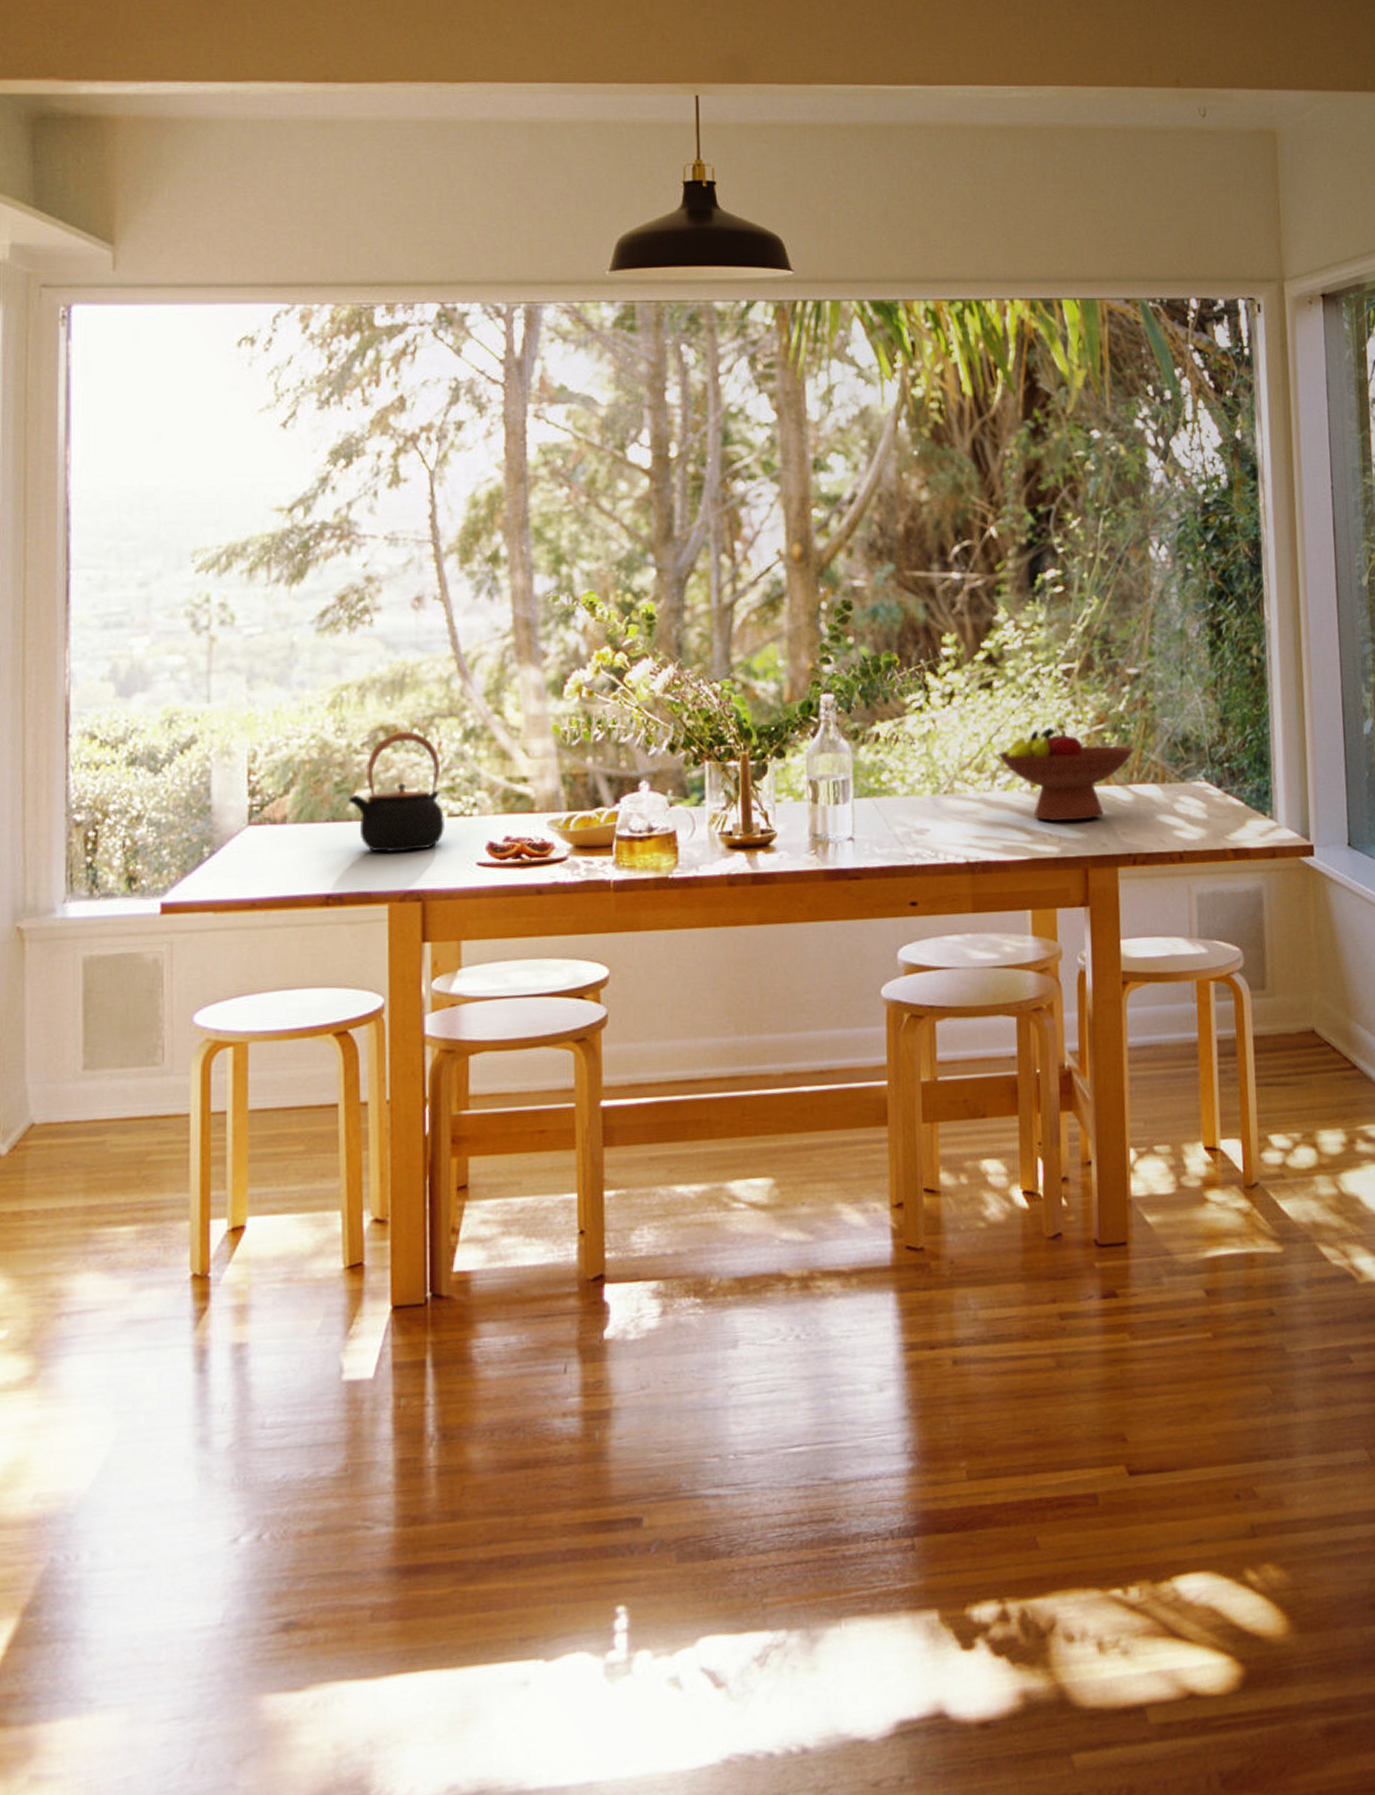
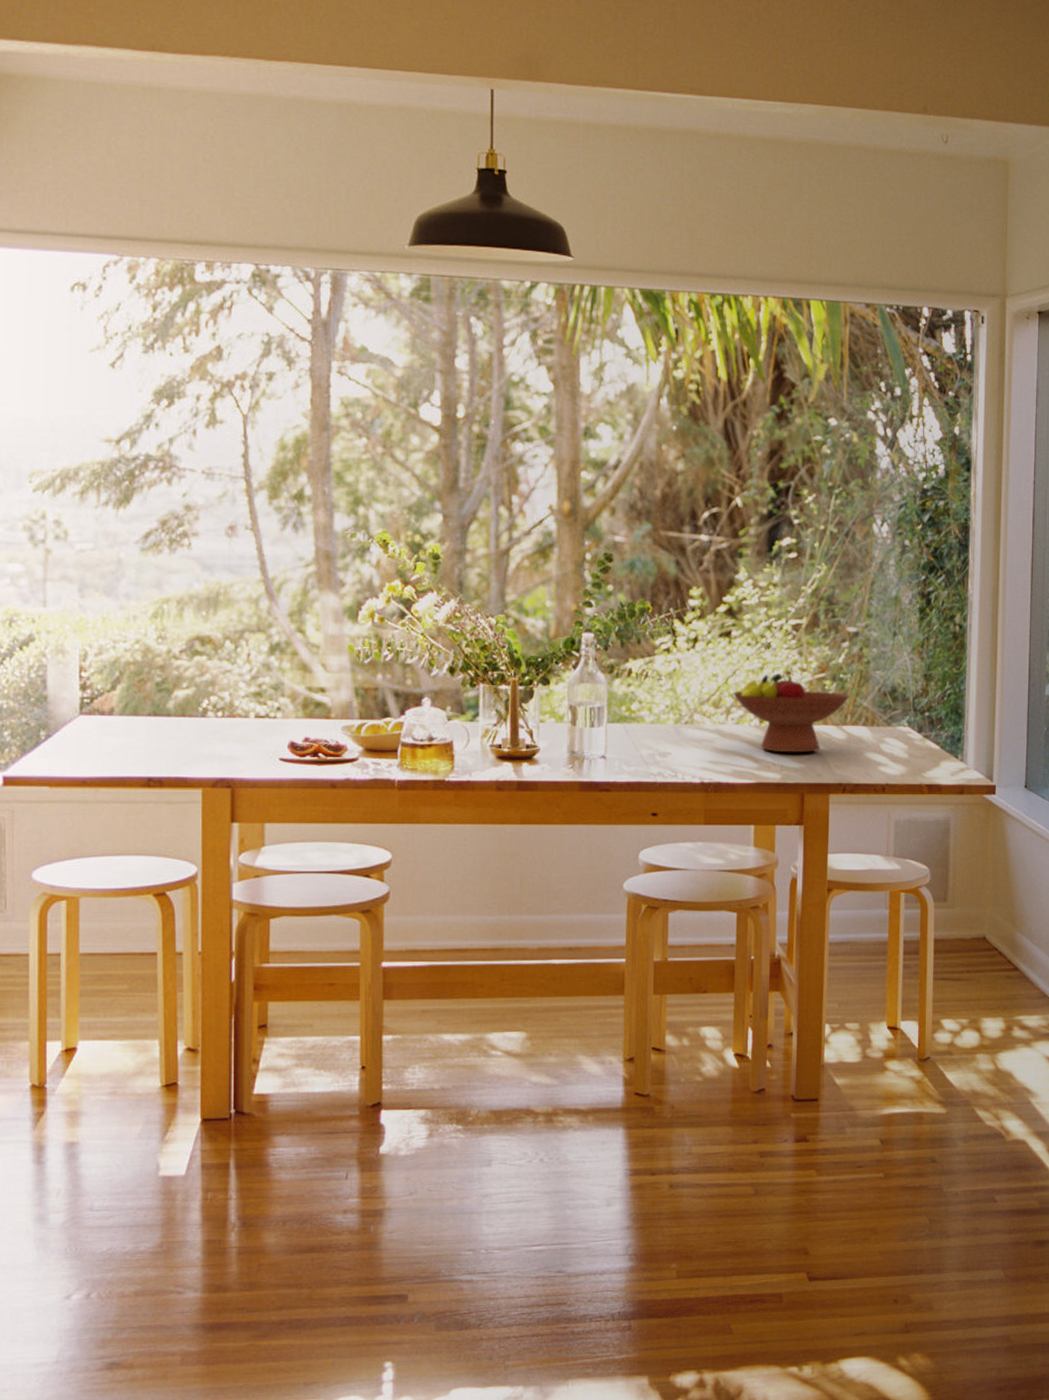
teapot: present [349,731,446,853] -> none [168,642,253,746]

